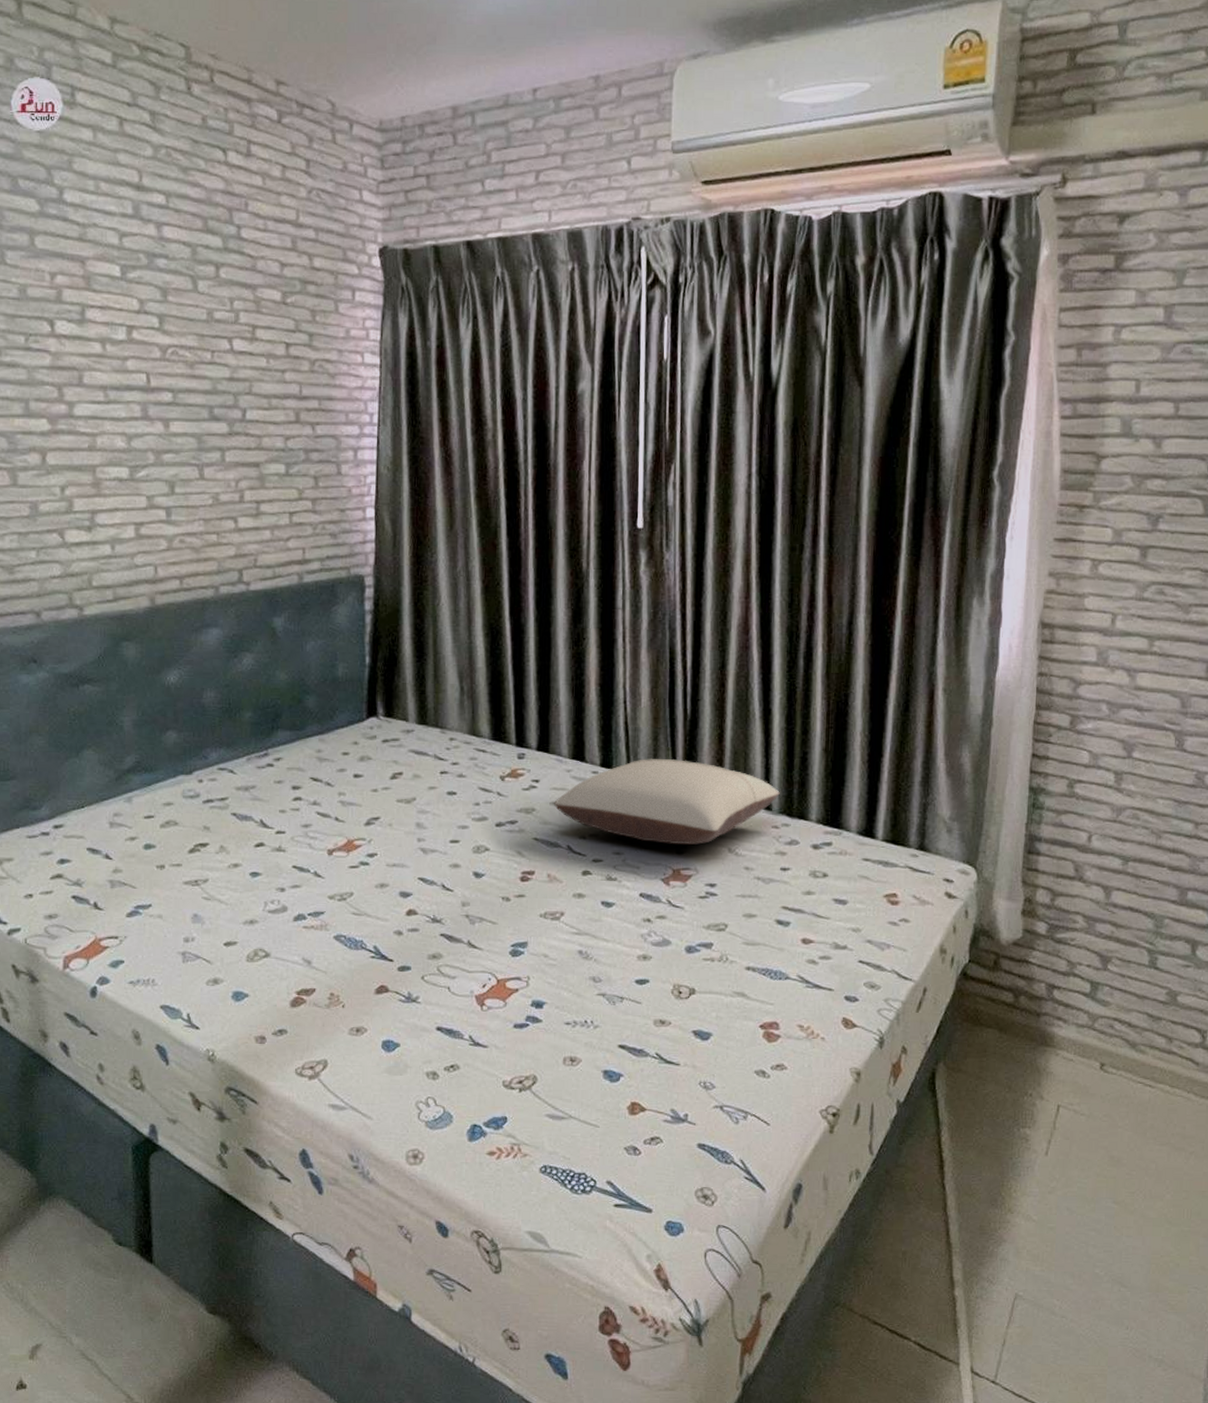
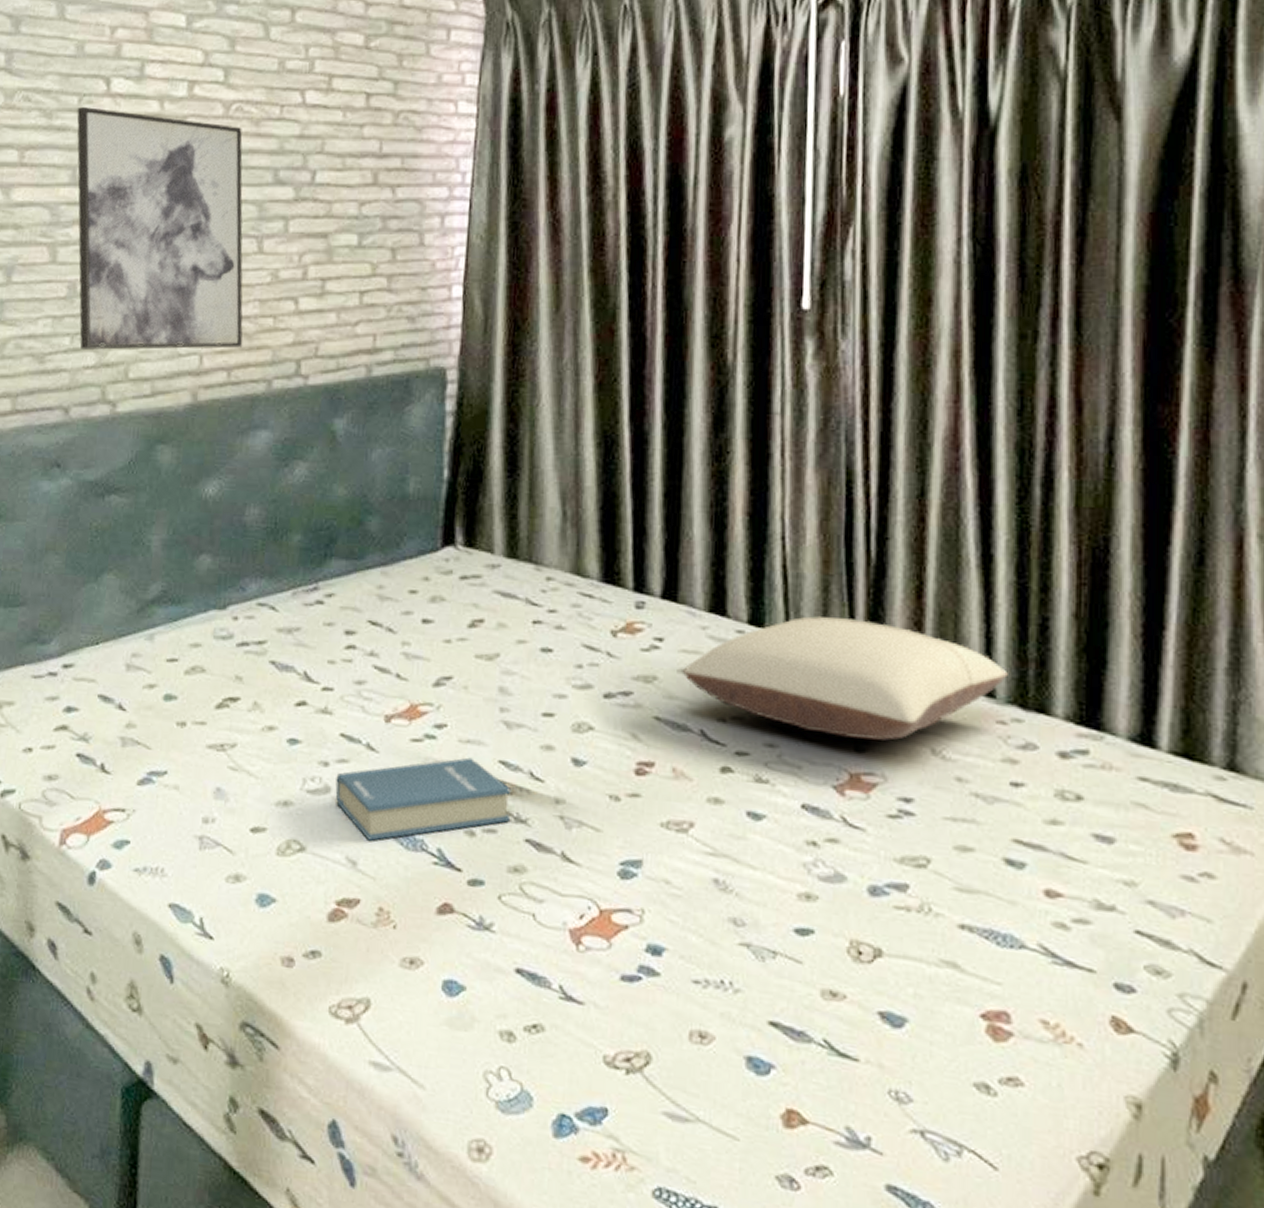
wall art: none [25,345,192,562] -> present [77,106,243,350]
hardback book: none [291,877,429,945] -> present [335,757,511,841]

